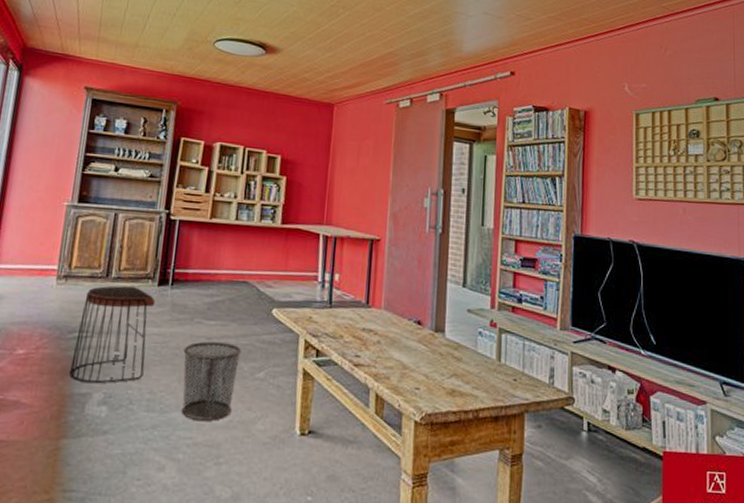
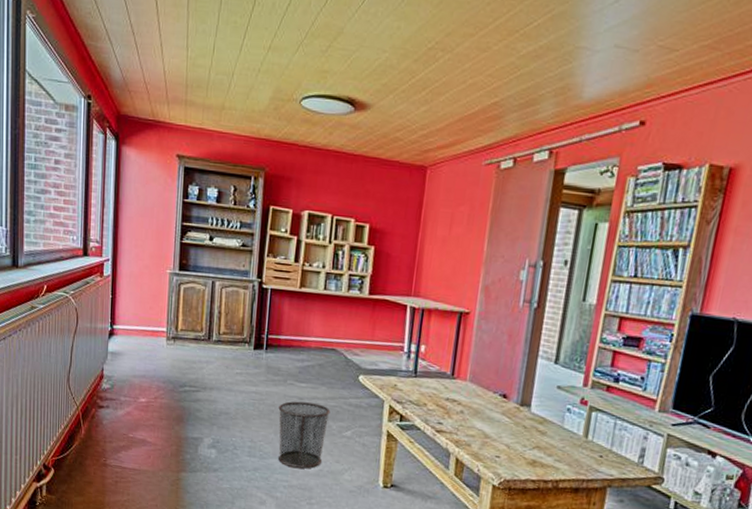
stool: present [69,285,156,384] -> none [183,348,252,431]

